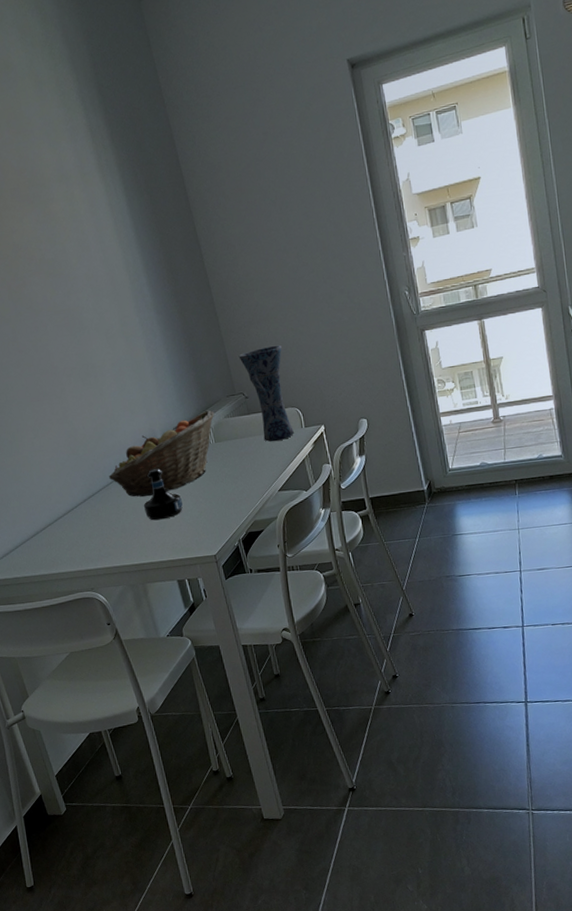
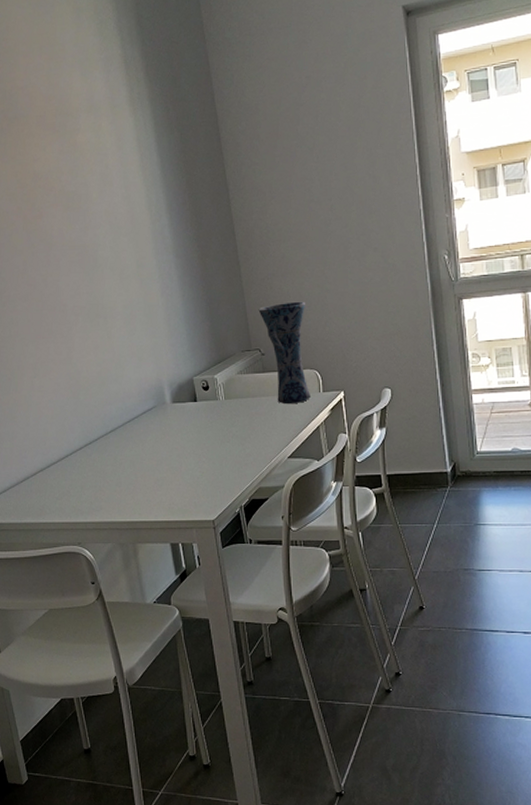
fruit basket: present [108,410,215,497] -> none [108,364,227,450]
tequila bottle: present [143,469,183,521] -> none [142,422,184,477]

